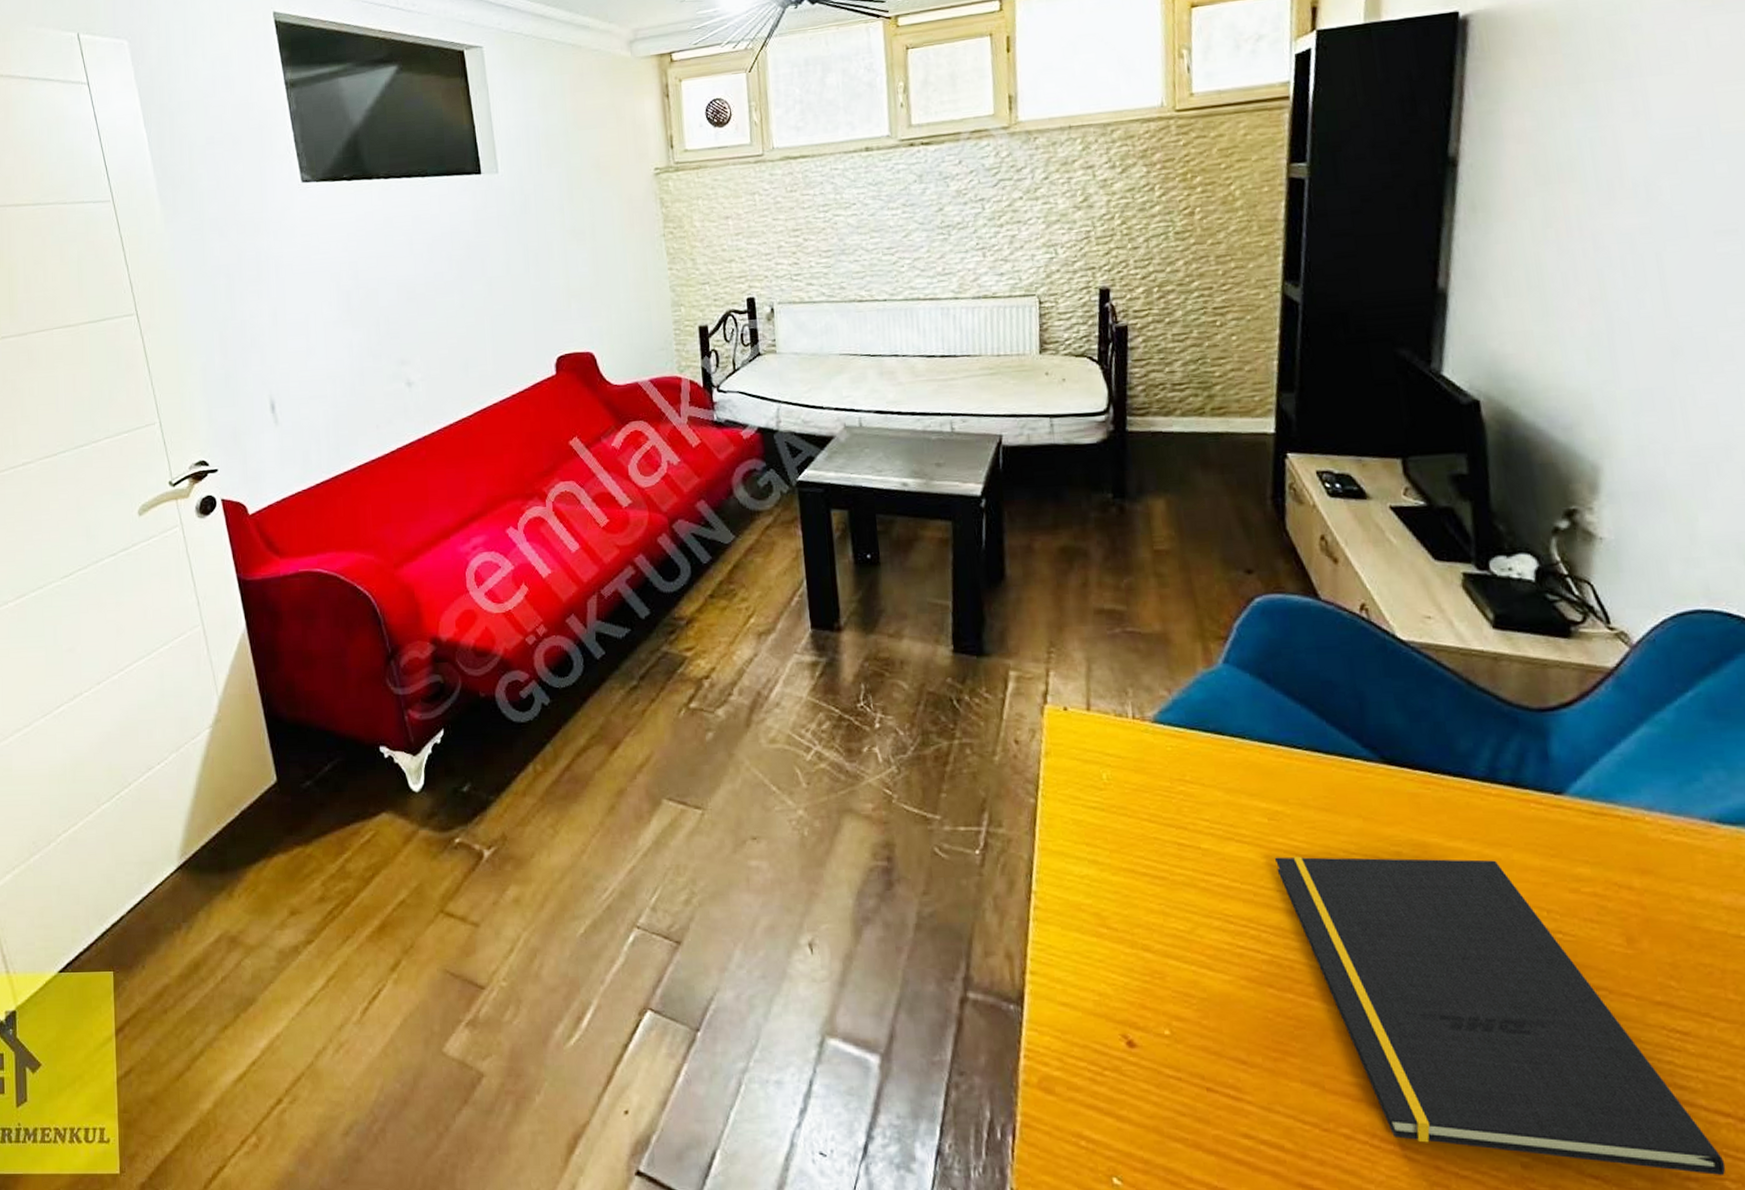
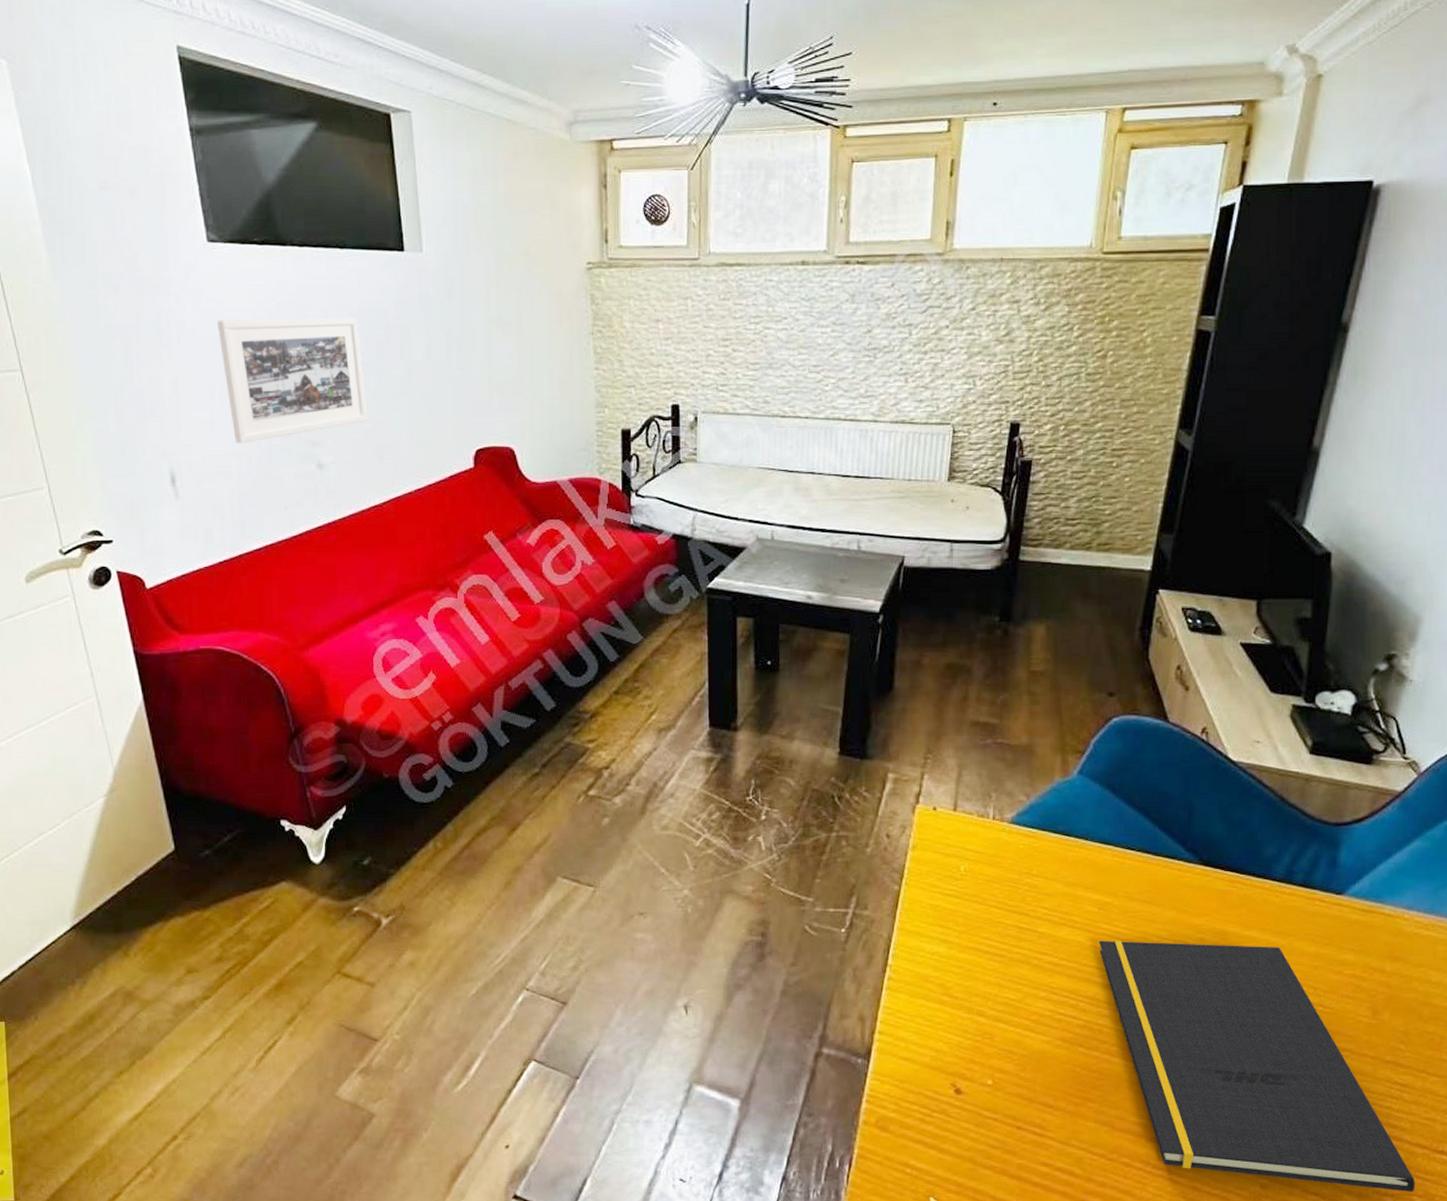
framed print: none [311,239,453,368] -> present [216,317,368,444]

